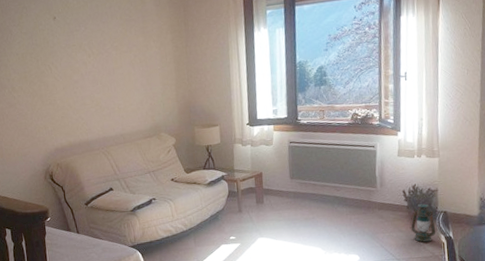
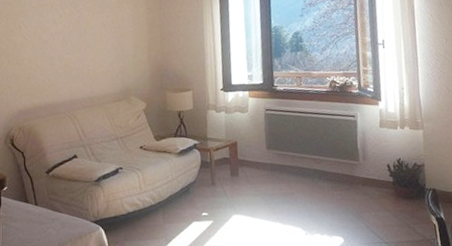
lantern: present [409,204,436,243] -> none [396,180,426,224]

